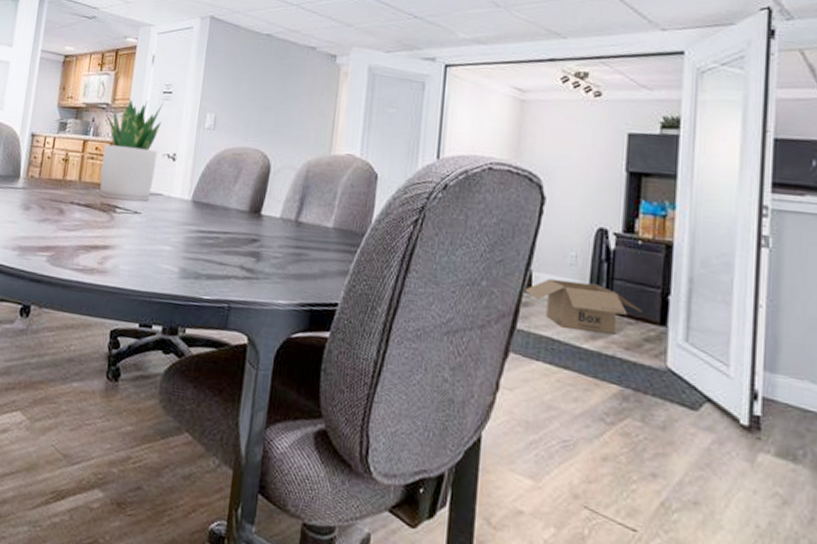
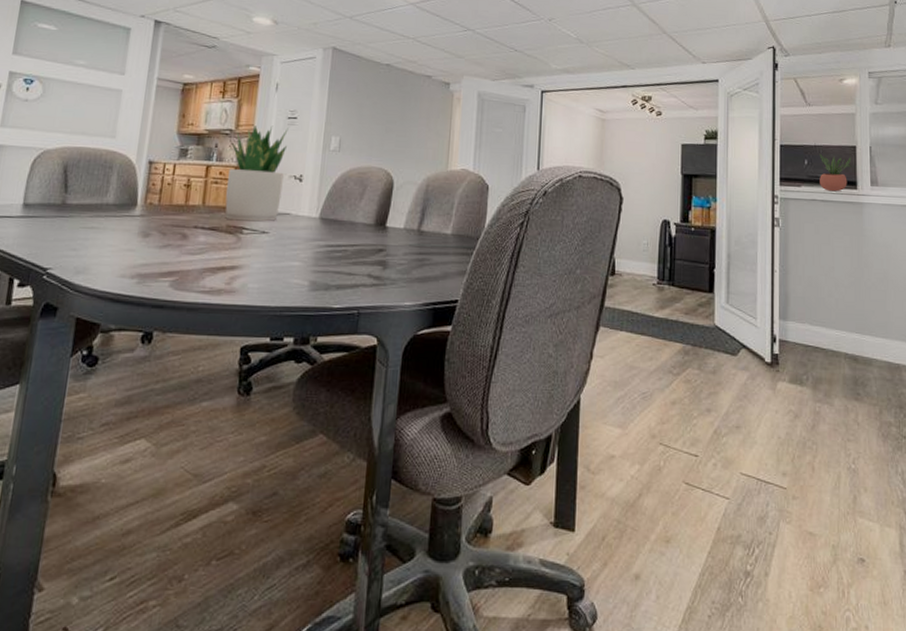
cardboard box: present [525,278,643,334] -> none [610,263,696,303]

